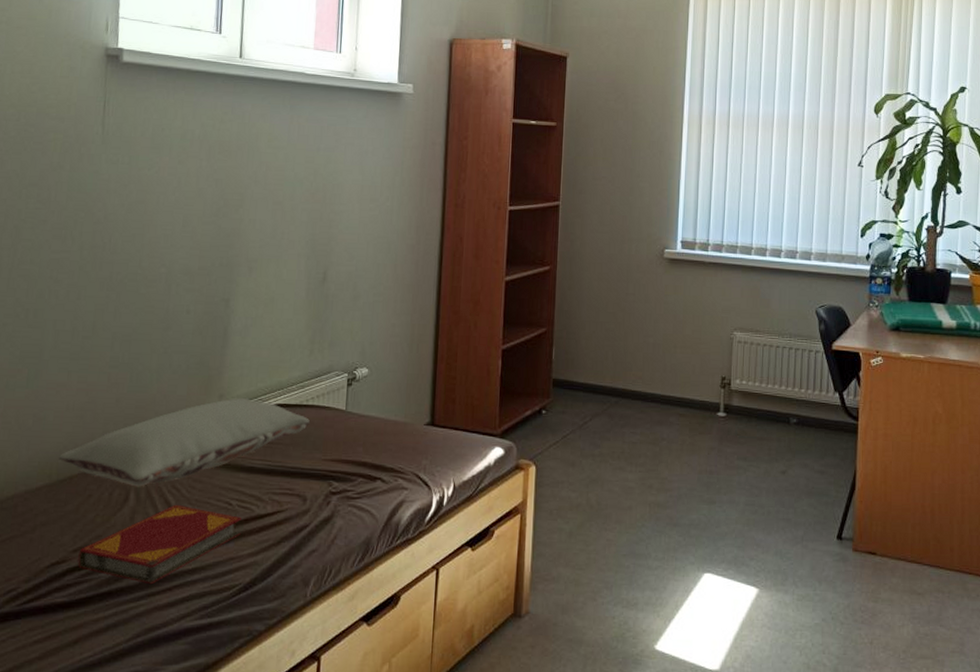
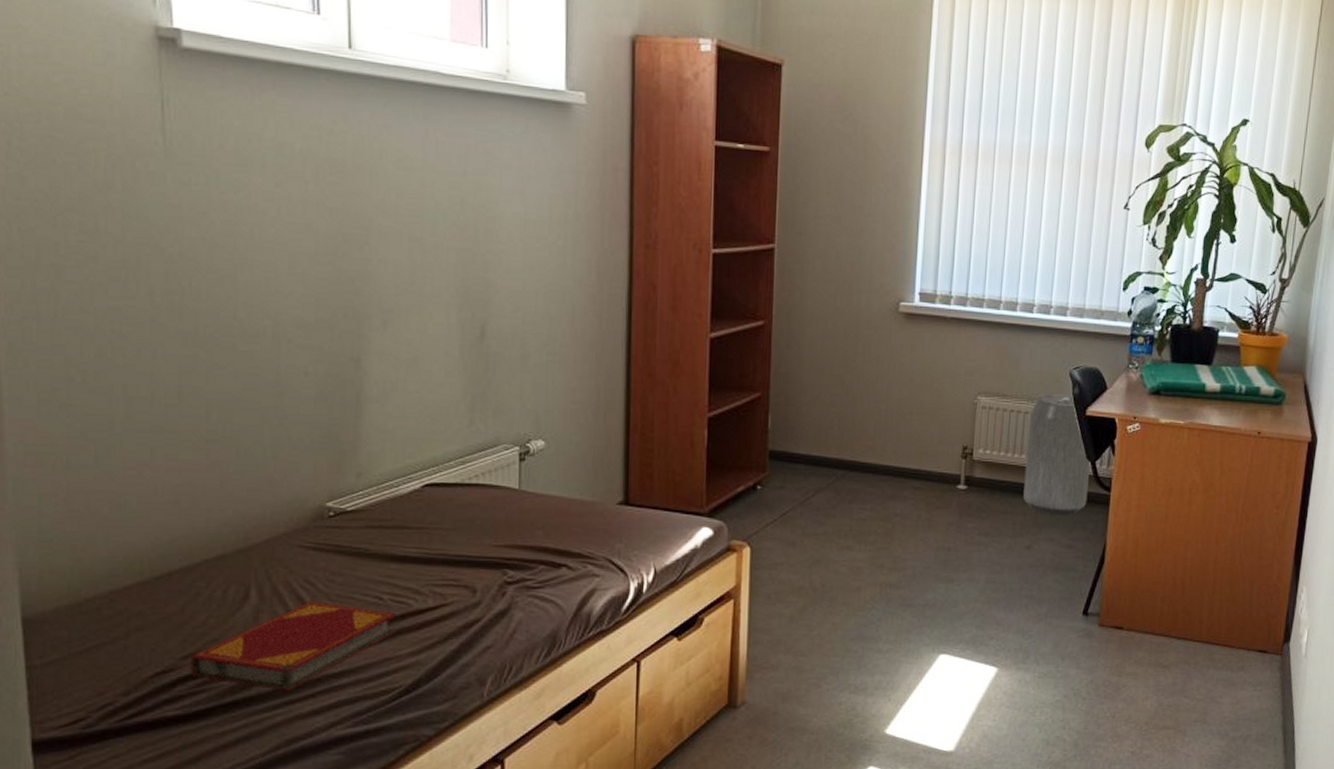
pillow: present [59,398,310,487] -> none [151,477,474,583]
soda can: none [778,330,838,444] -> present [1023,394,1091,516]

